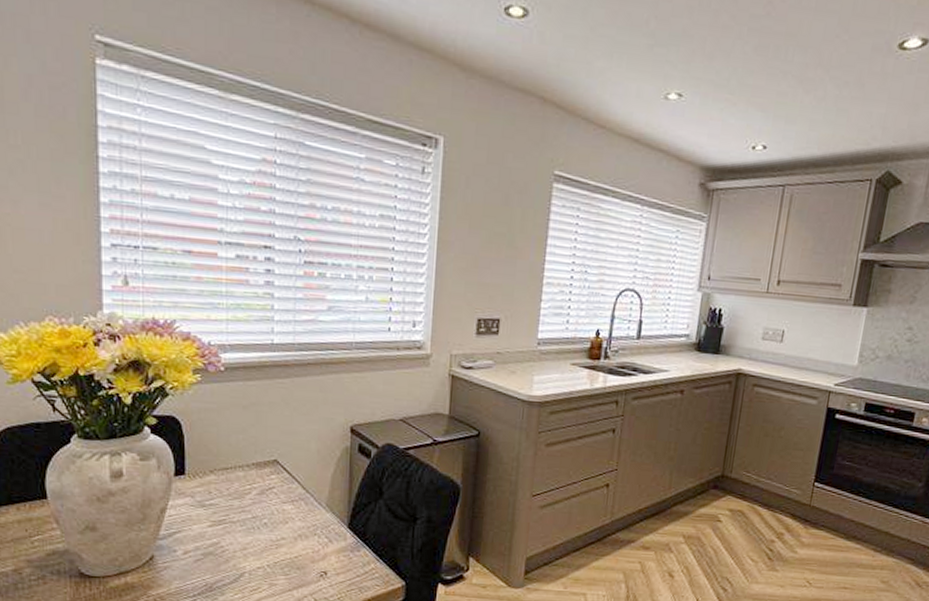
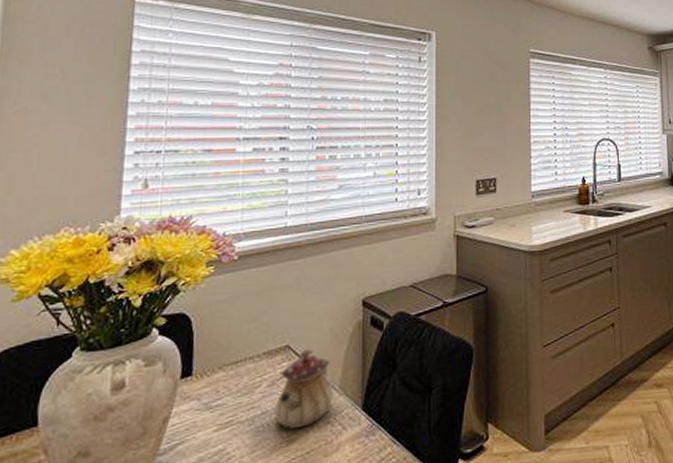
teapot: none [264,465,320,535] -> present [274,348,333,429]

